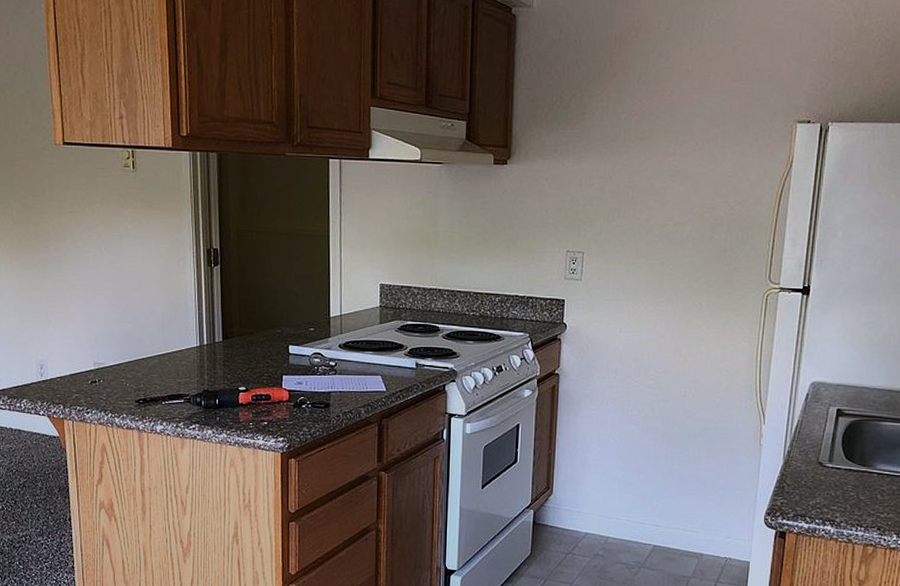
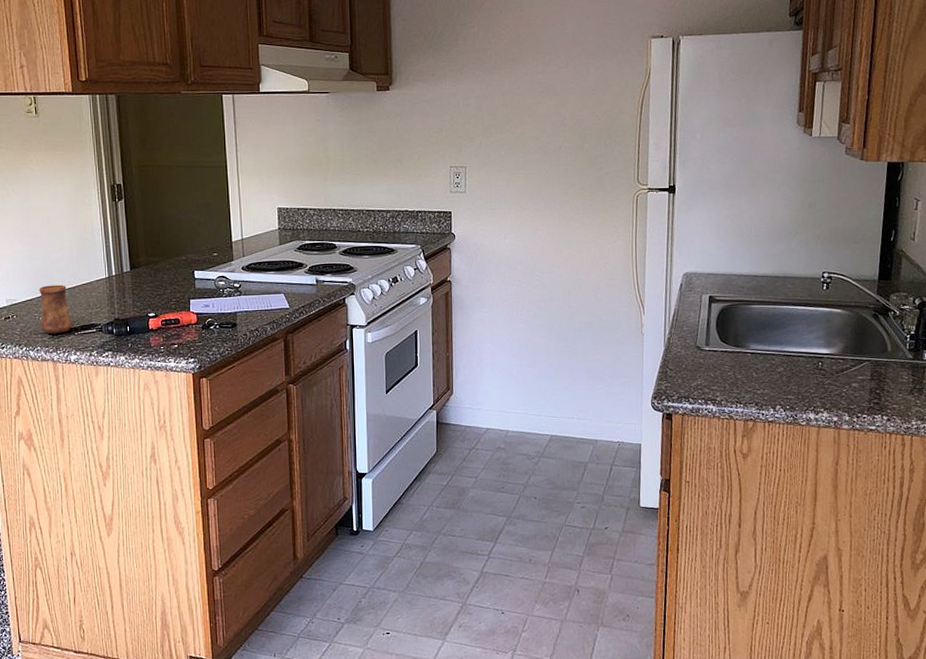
cup: none [127,350,161,401] -> present [39,284,73,333]

